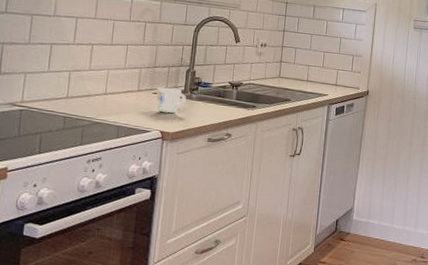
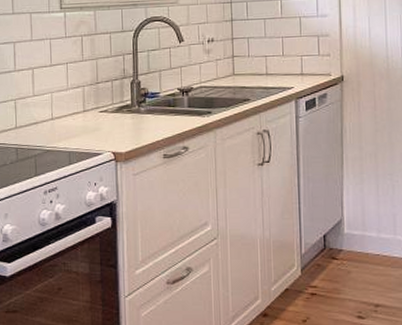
mug: present [156,87,186,114] -> none [103,103,134,132]

